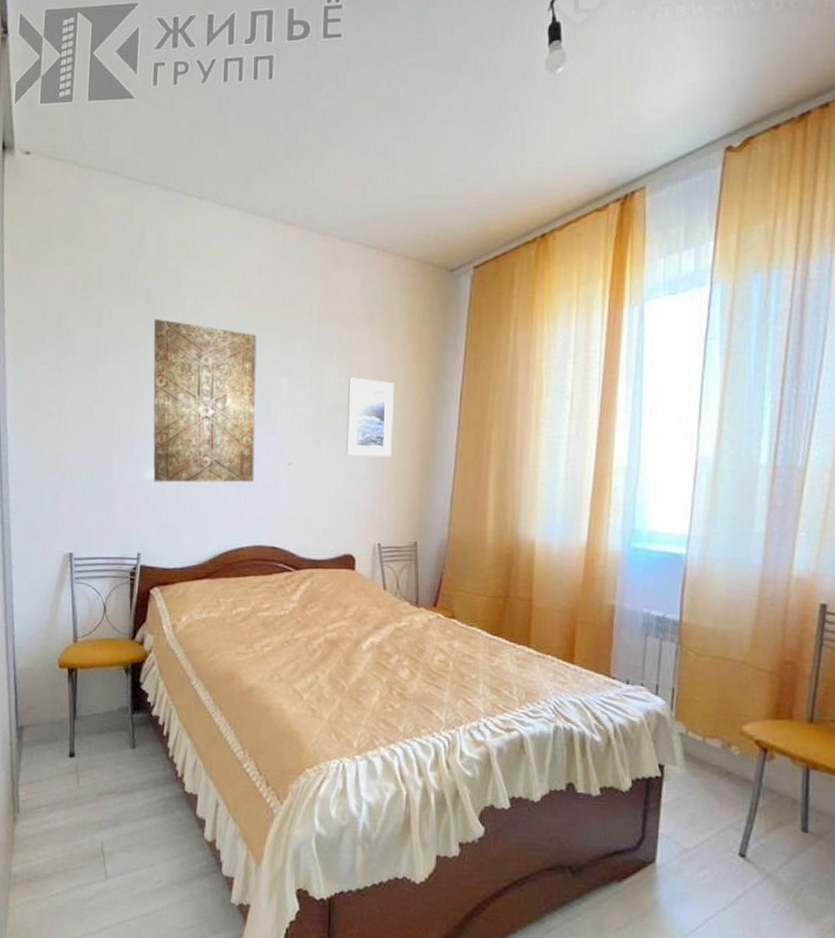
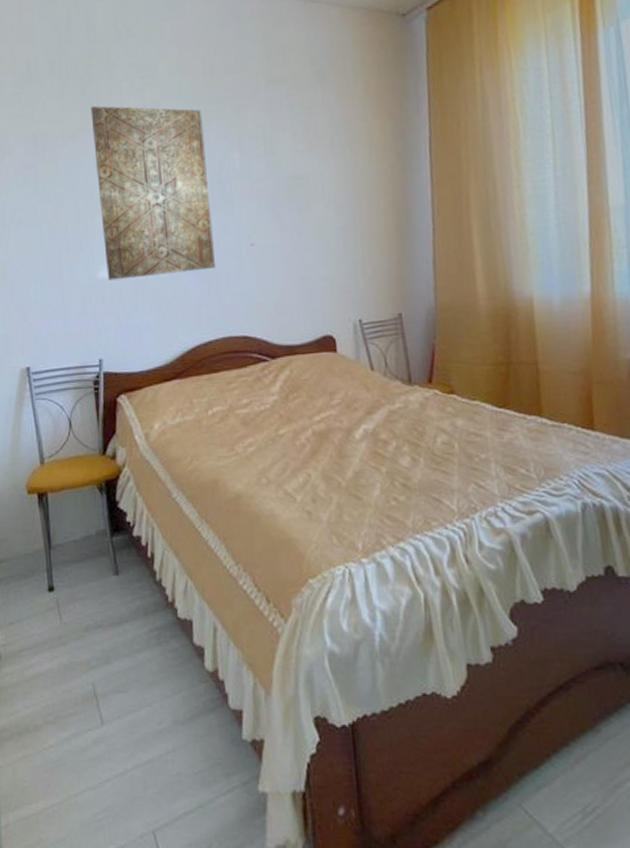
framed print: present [346,377,394,457] -> none [306,142,362,227]

